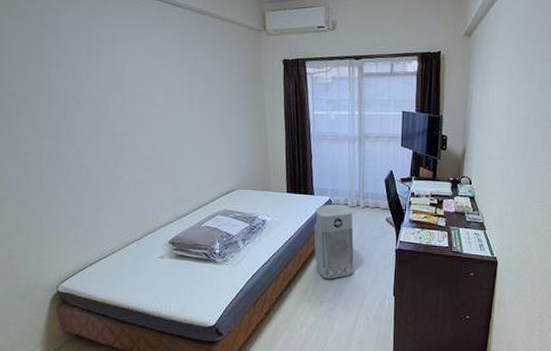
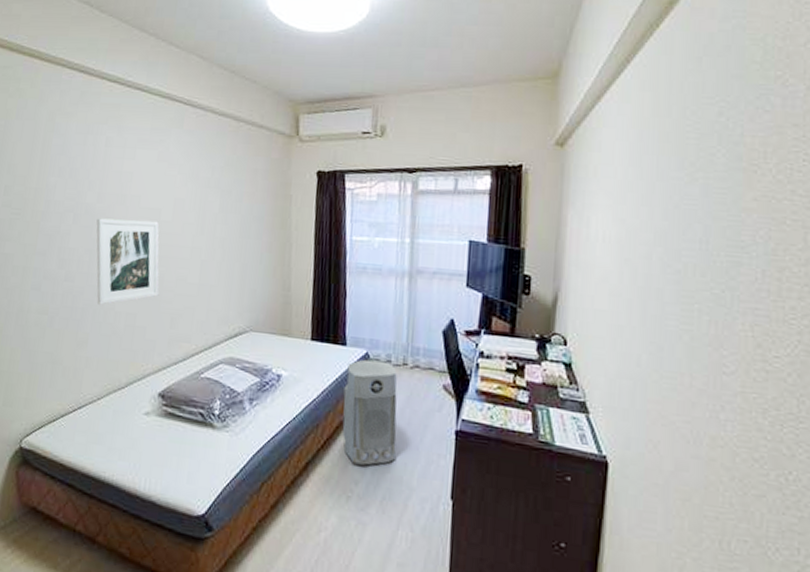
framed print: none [98,104,161,176] -> present [96,218,160,305]

